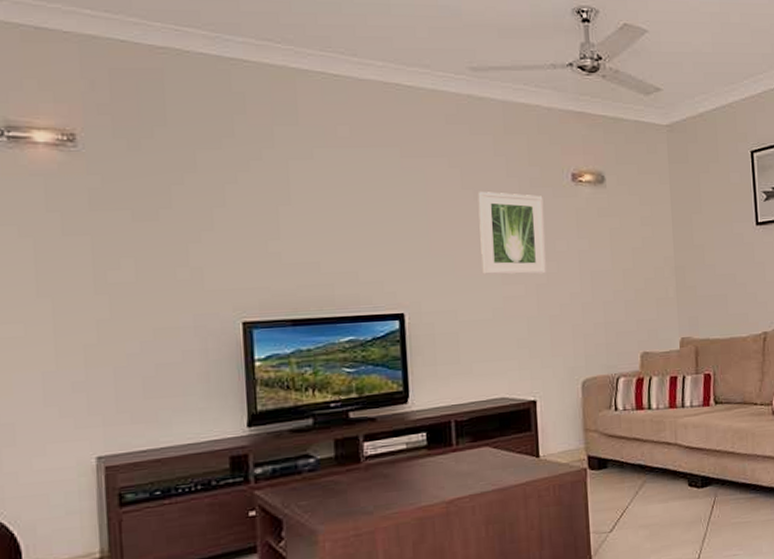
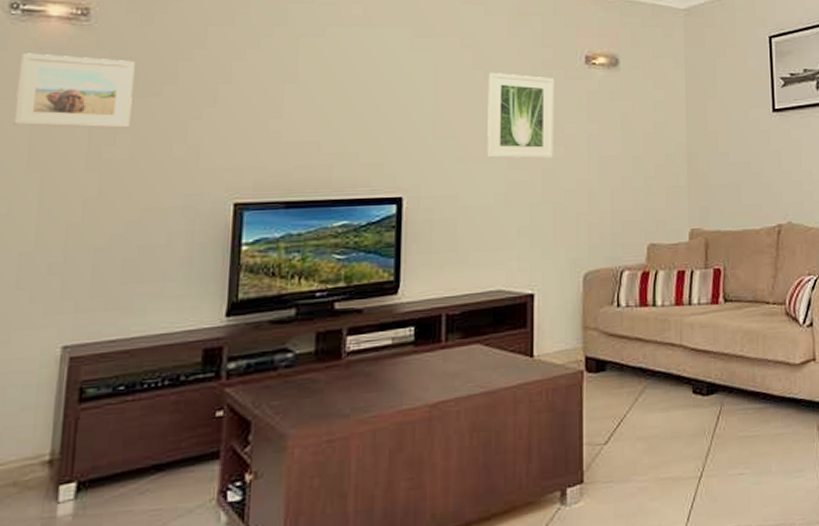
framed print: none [13,180,132,253] -> present [13,53,135,129]

